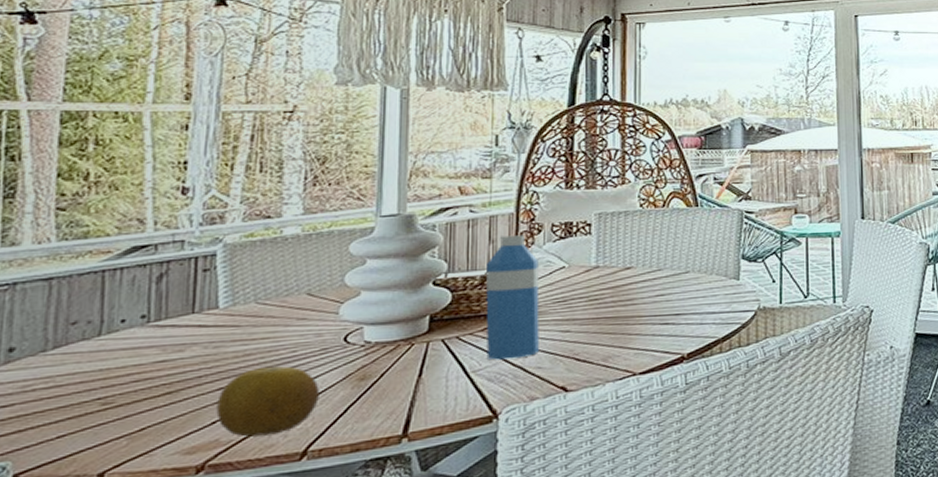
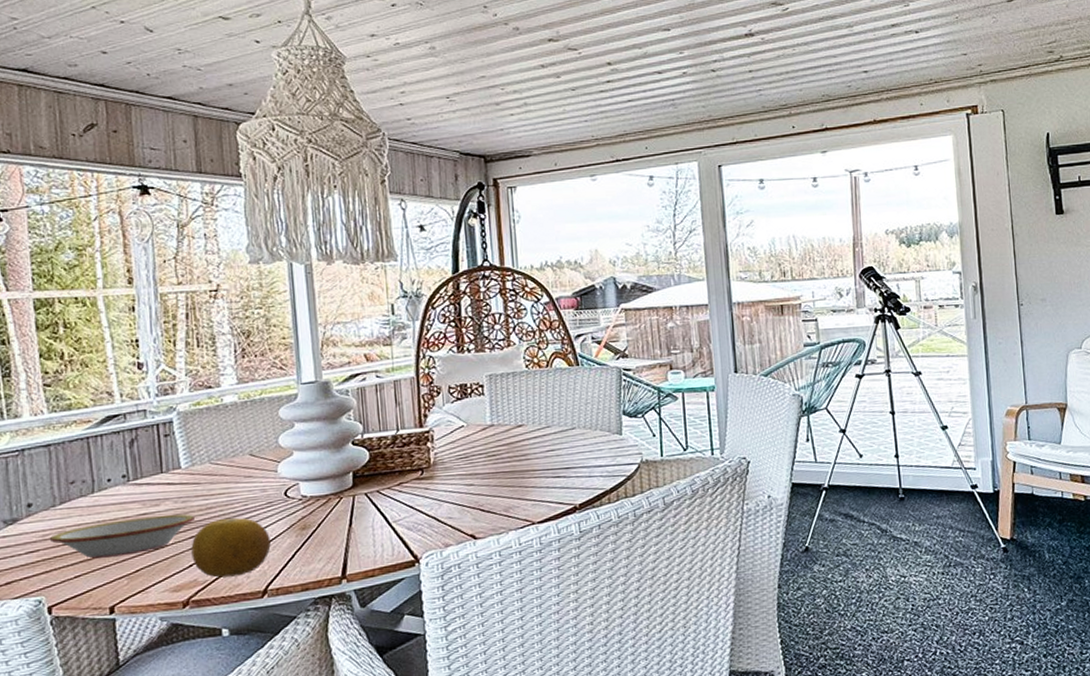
bowl: none [32,361,227,415] -> present [50,514,195,559]
water bottle: present [486,235,540,360] -> none [396,397,448,511]

